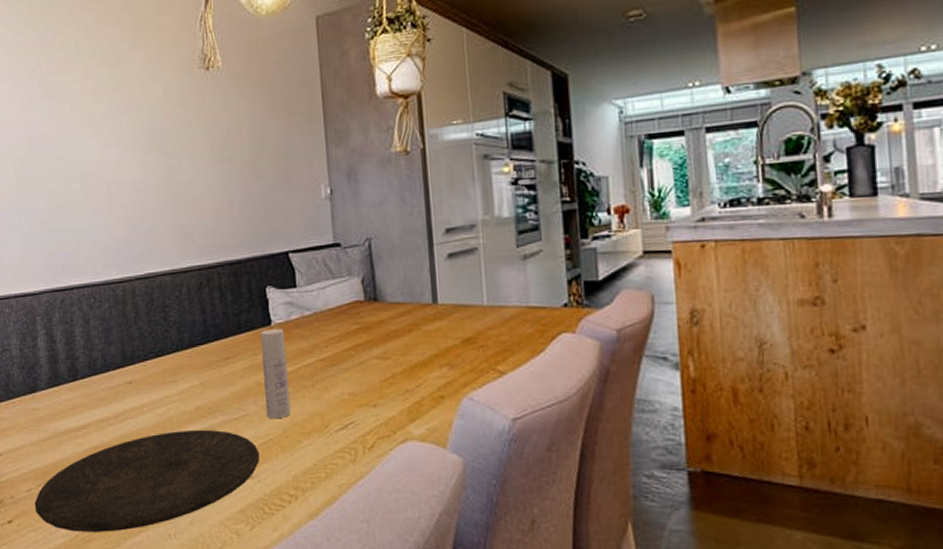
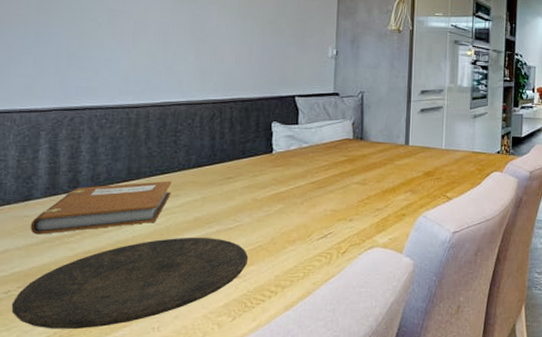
notebook: none [40,364,169,429] -> present [30,181,172,235]
bottle: present [261,328,291,419] -> none [259,156,283,229]

